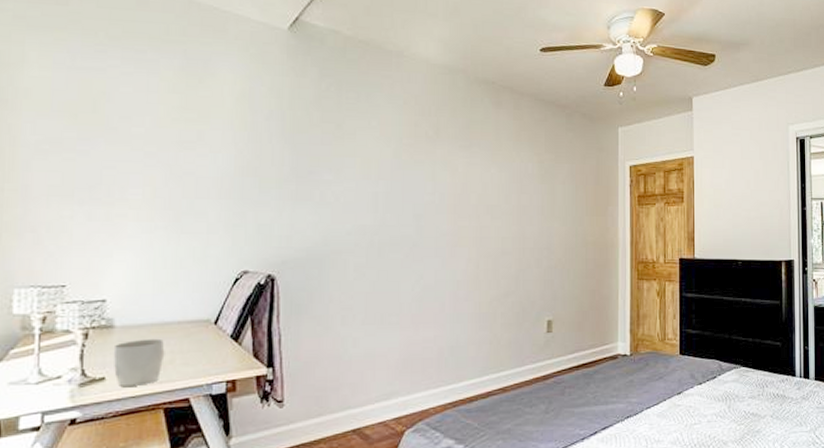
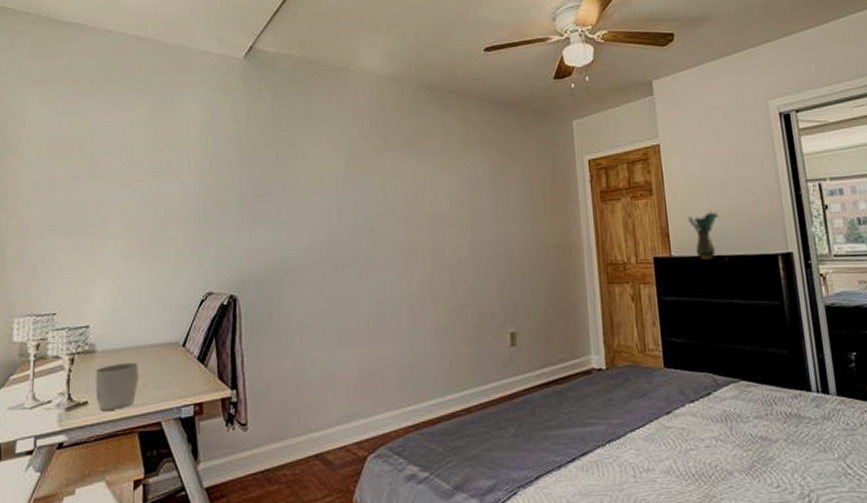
vase: none [711,220,738,265] -> present [687,211,720,262]

